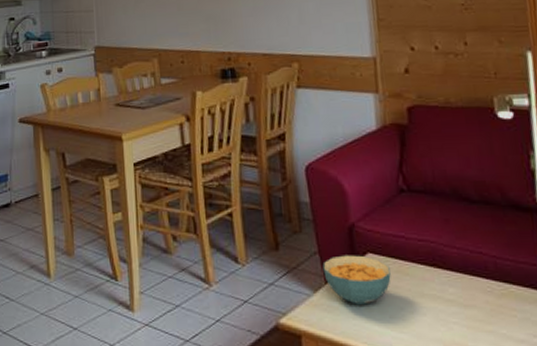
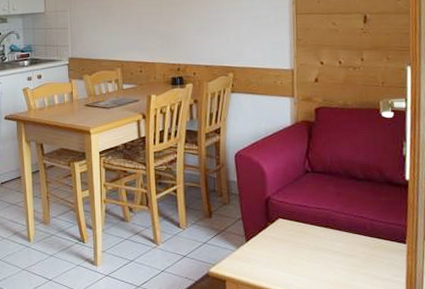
cereal bowl: present [322,255,391,305] -> none [244,220,295,257]

